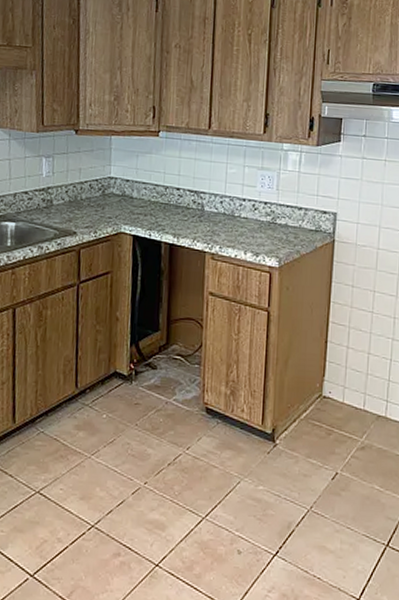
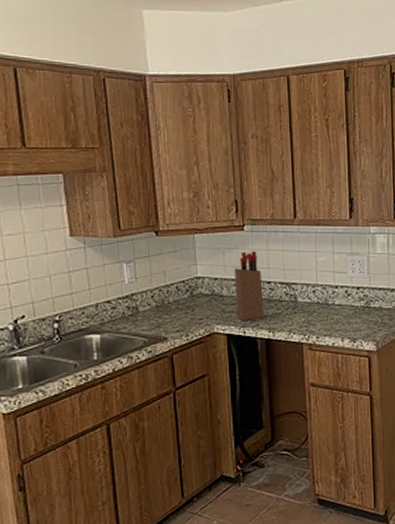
knife block: none [144,156,172,225] -> present [235,251,264,321]

